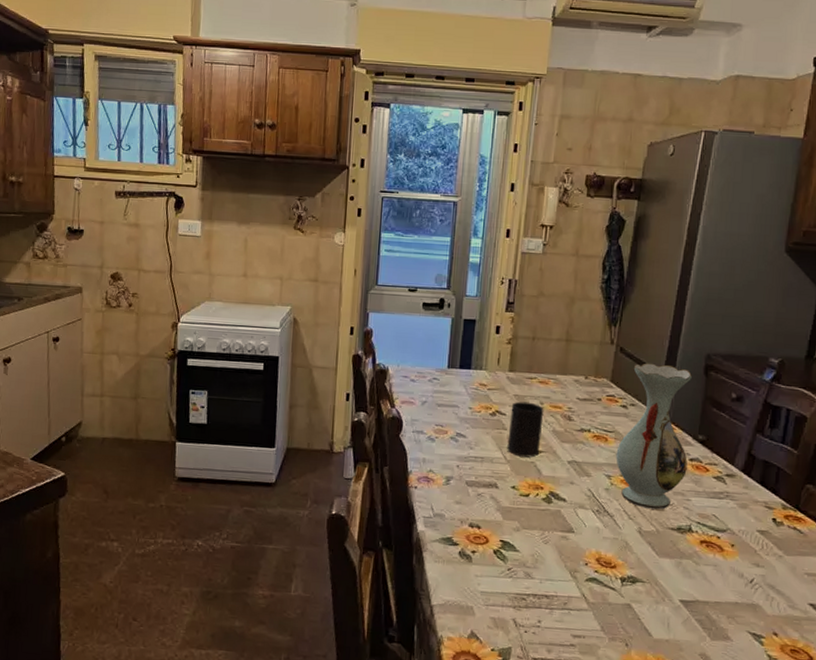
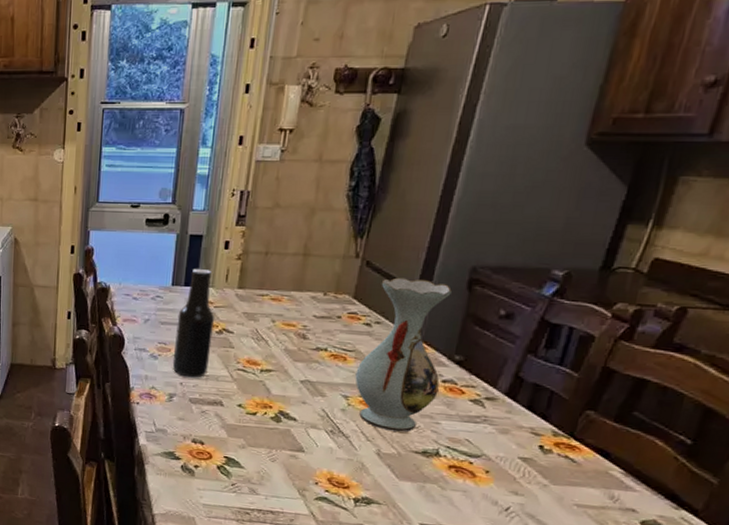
beer bottle: none [449,352,489,460] -> present [172,269,215,378]
cup: present [507,401,544,458] -> none [234,319,276,377]

